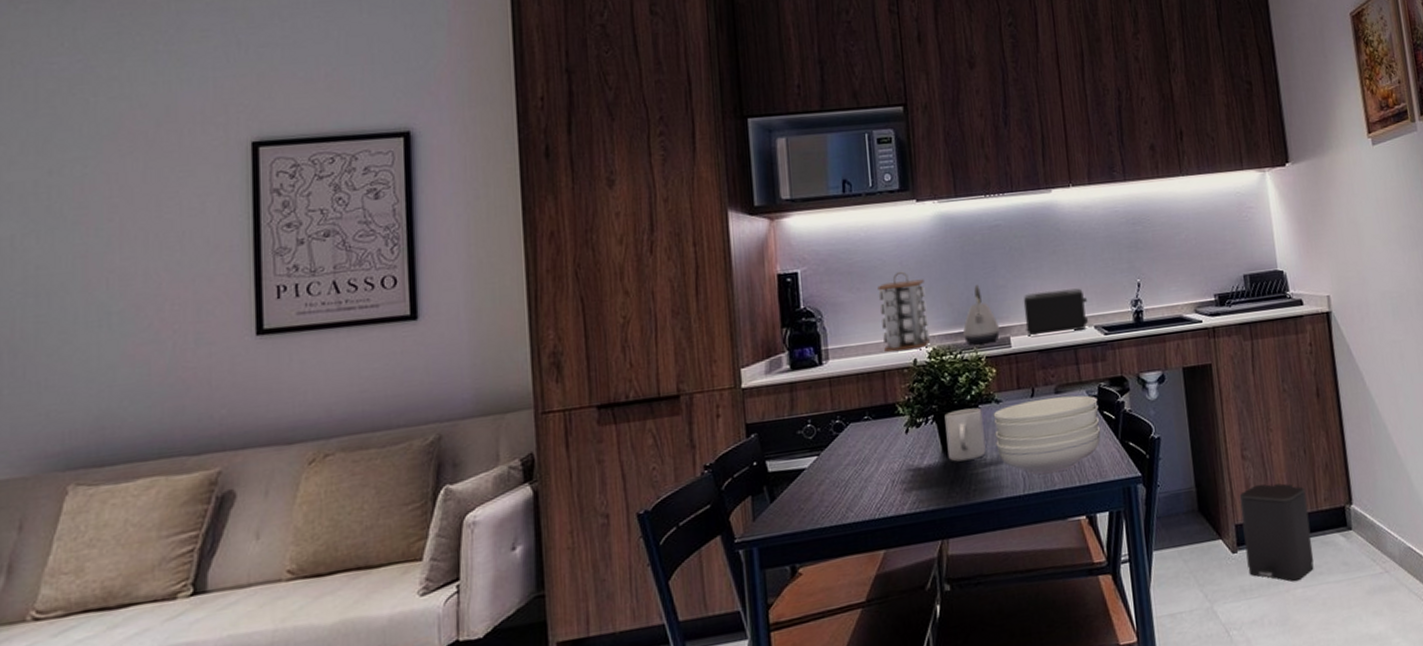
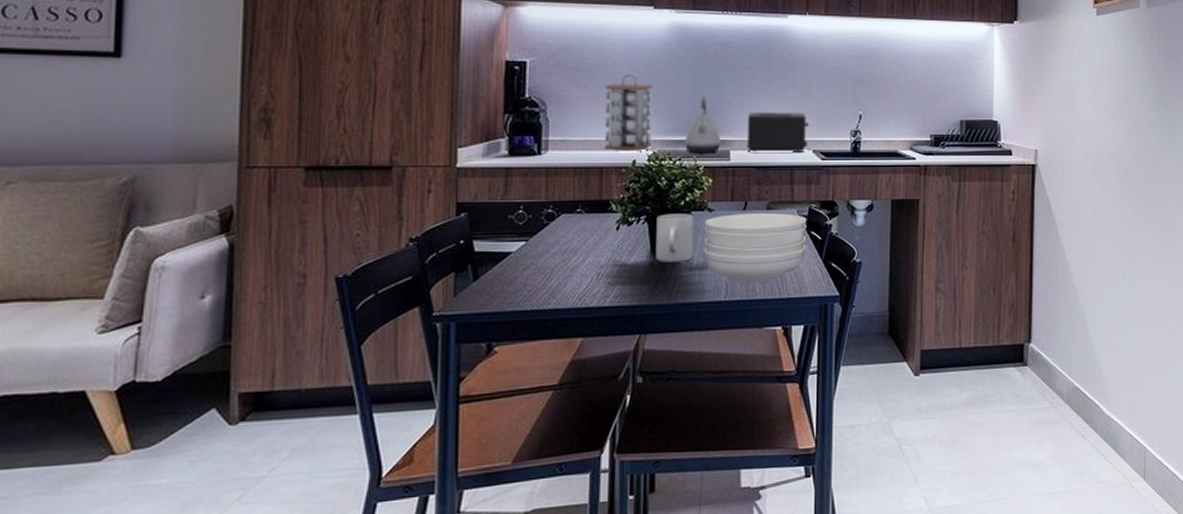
pedal bin: present [1239,483,1314,582] -> none [927,315,990,407]

